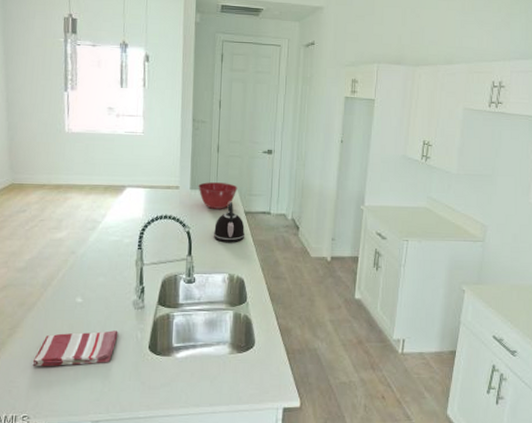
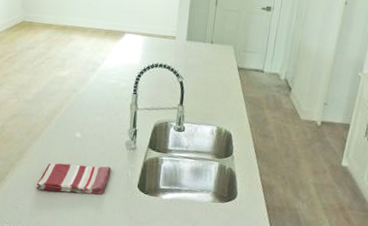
mixing bowl: present [198,182,238,209] -> none [194,34,233,63]
kettle: present [213,201,245,243] -> none [205,55,237,97]

